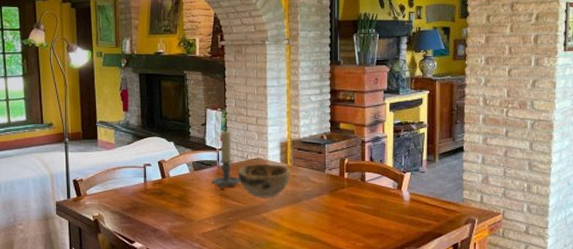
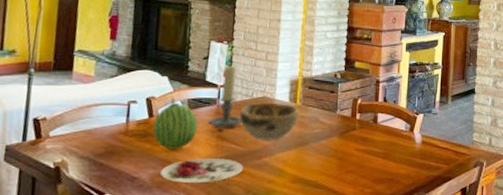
fruit: none [165,160,202,206] -> present [152,97,198,149]
plate: none [177,214,246,235] -> present [160,158,244,184]

